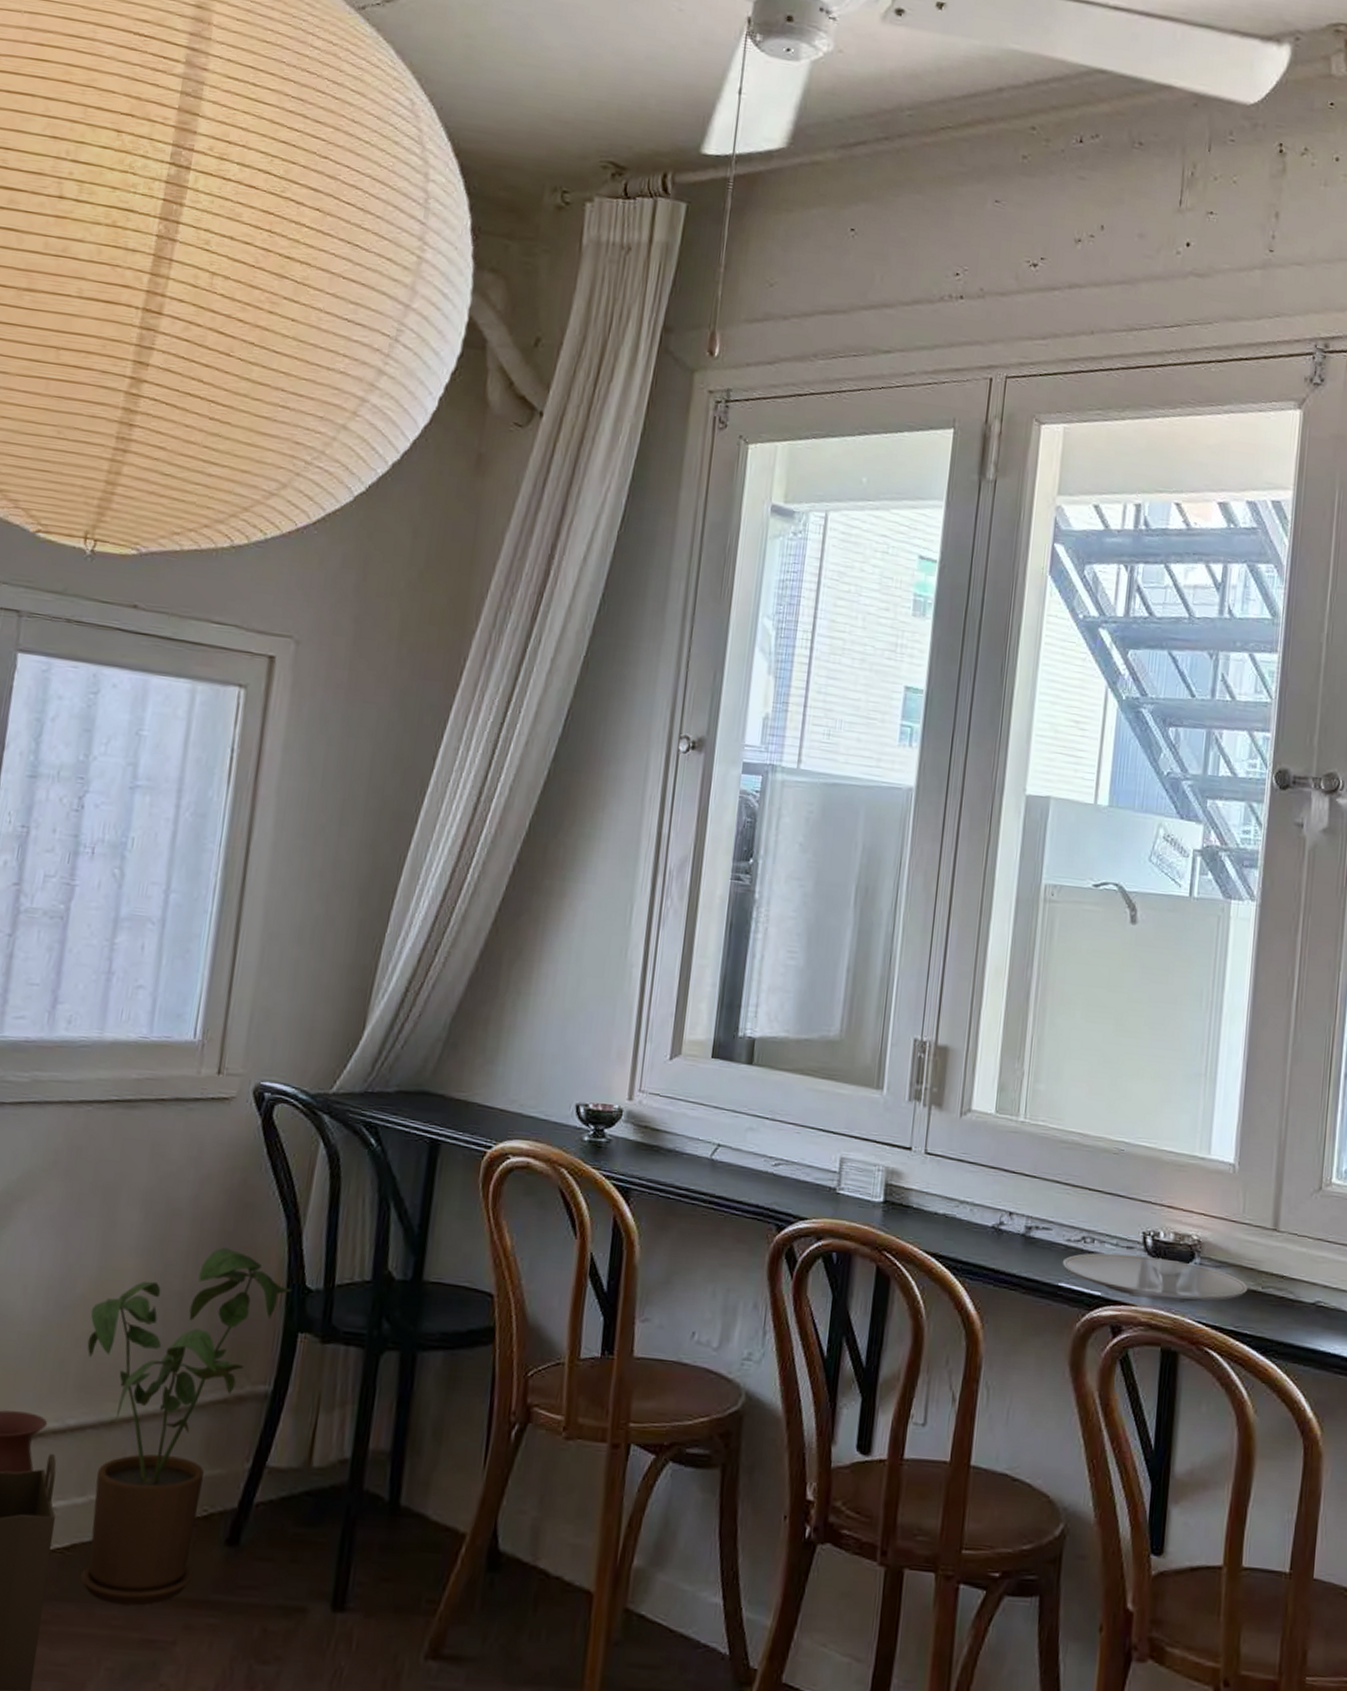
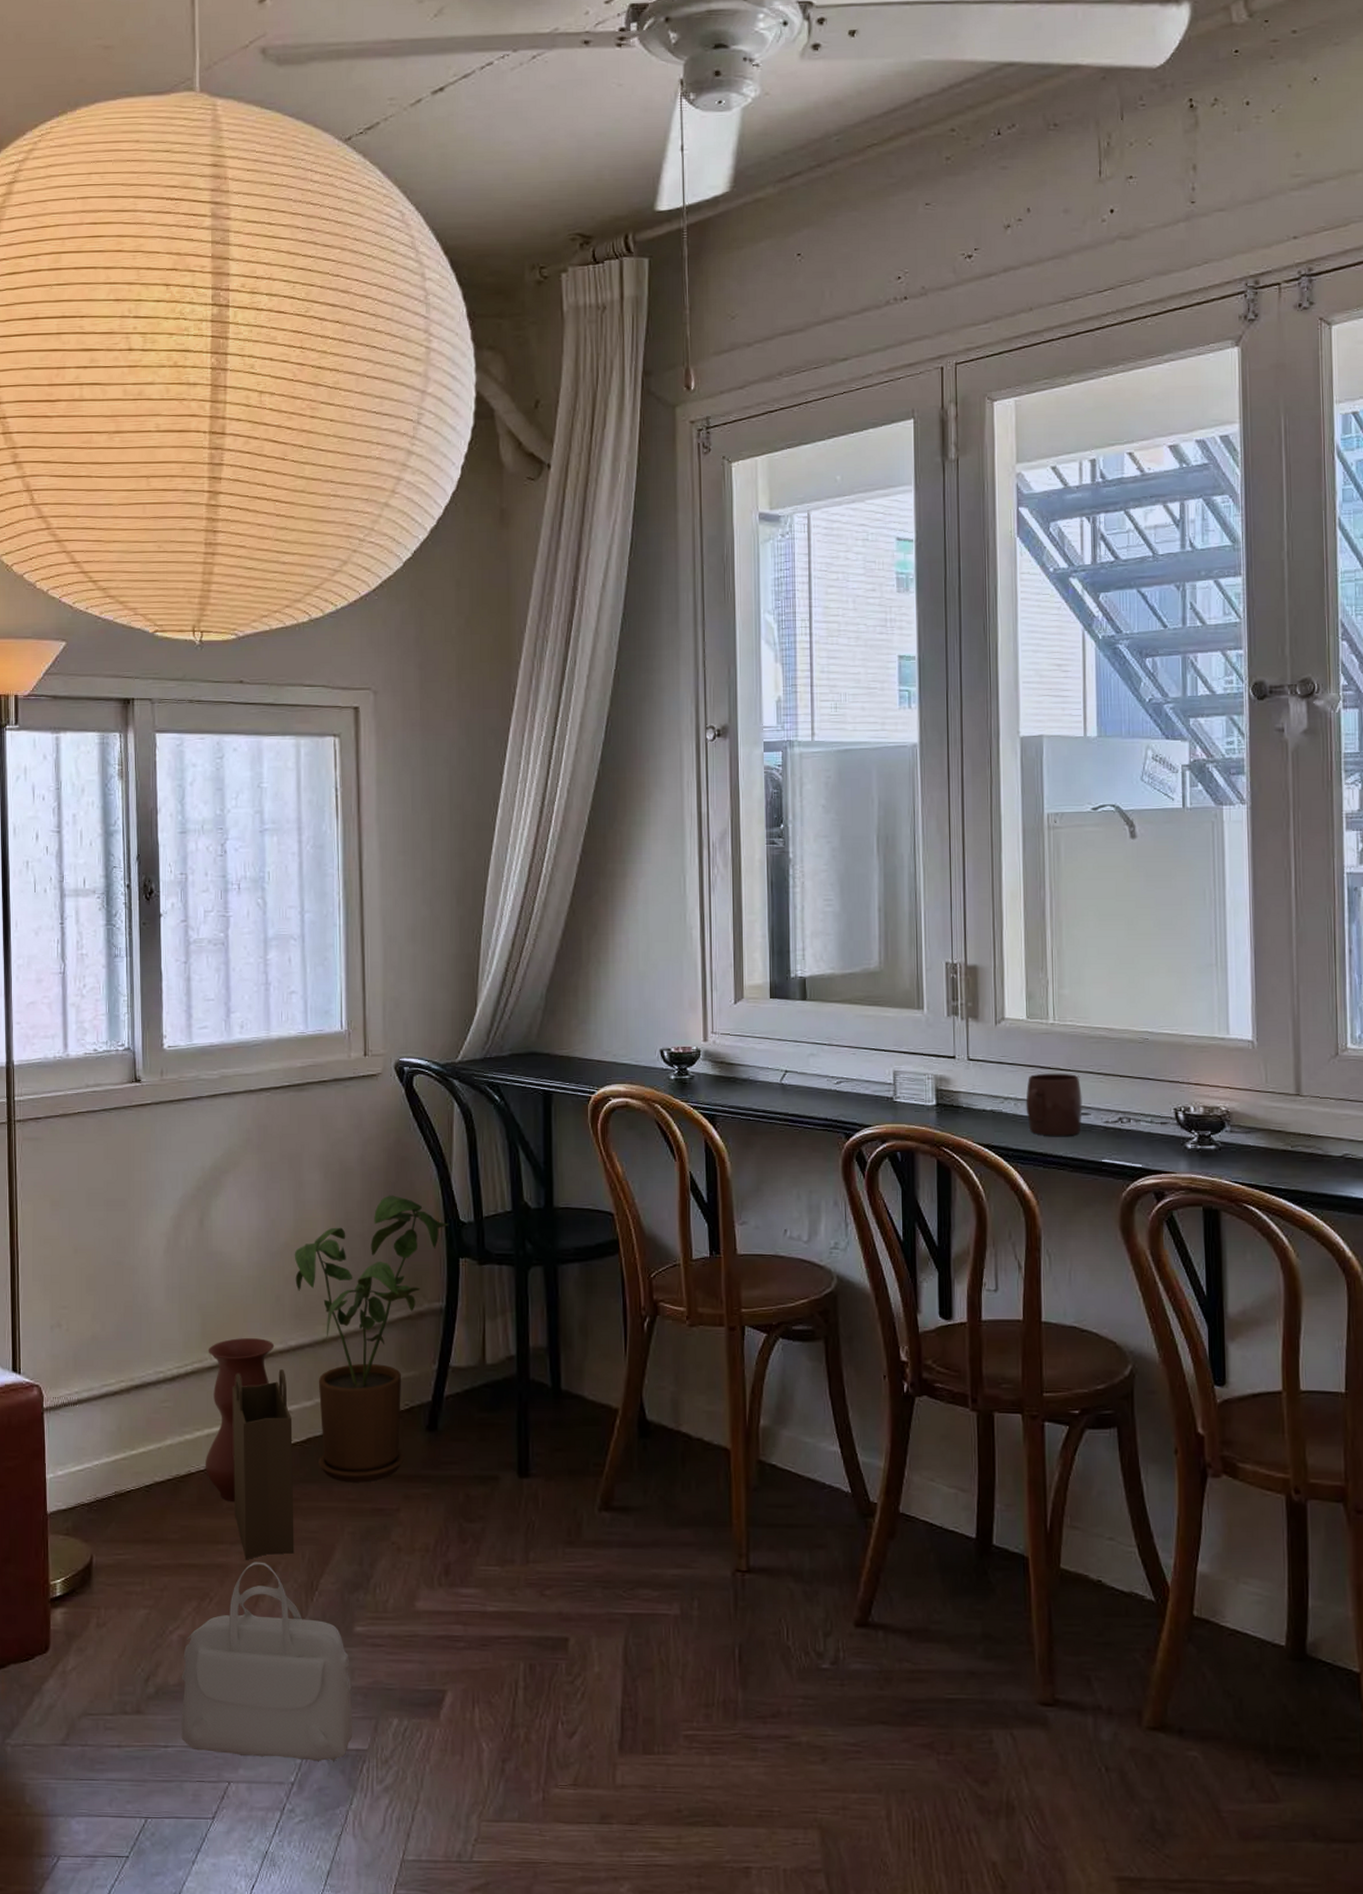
mug: none [982,1177,1046,1252] -> present [1026,1073,1082,1136]
plate: present [1062,1253,1248,1302] -> none [1103,1130,1278,1166]

